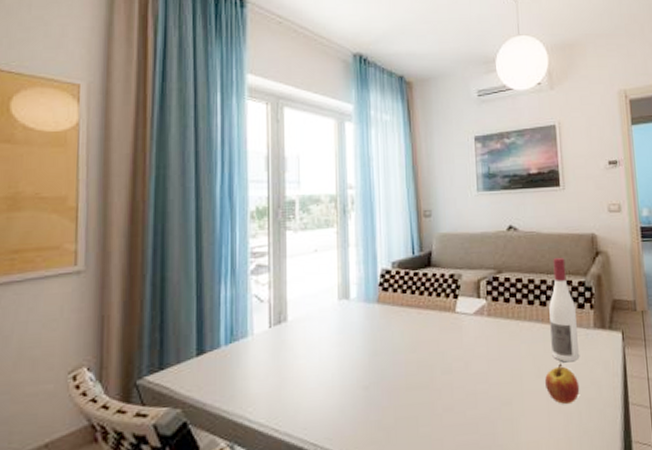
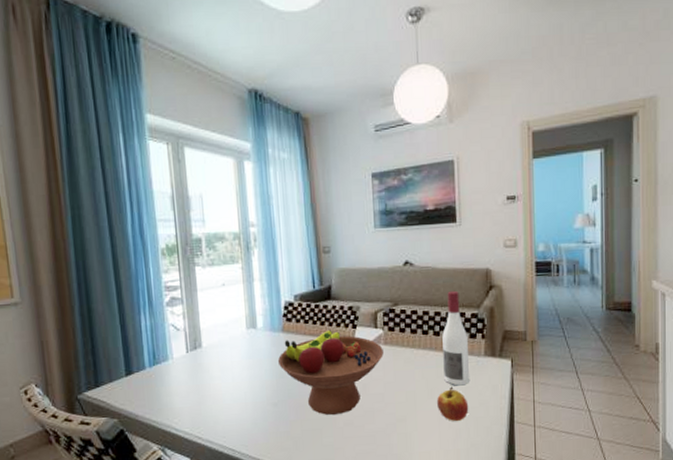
fruit bowl: none [371,301,487,400] -> present [277,330,383,416]

